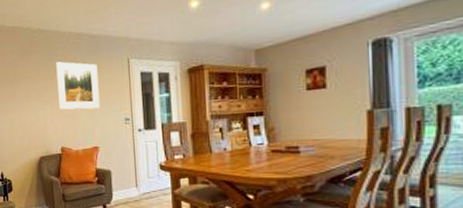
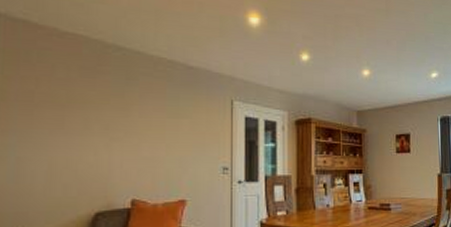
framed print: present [56,61,100,110] -> none [134,90,193,153]

